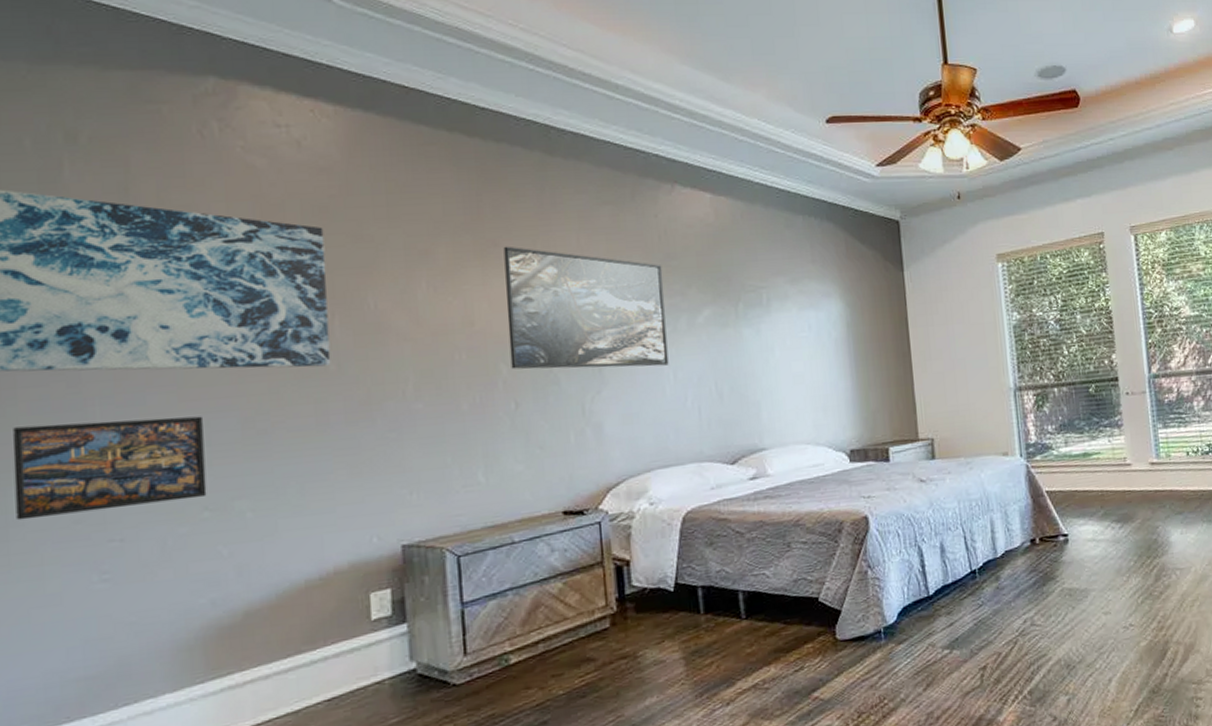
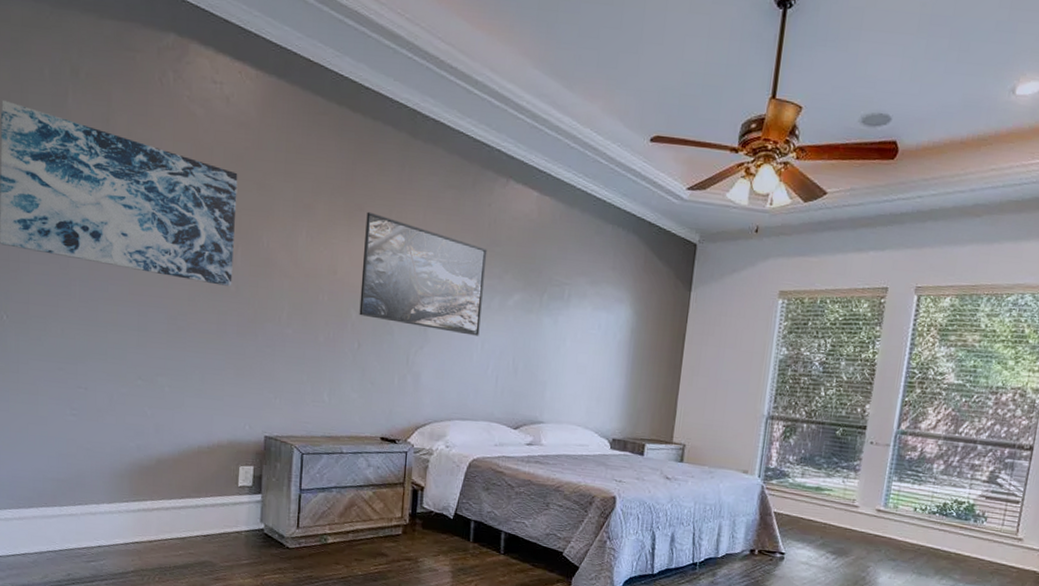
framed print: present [12,416,207,521] -> none [24,292,144,369]

